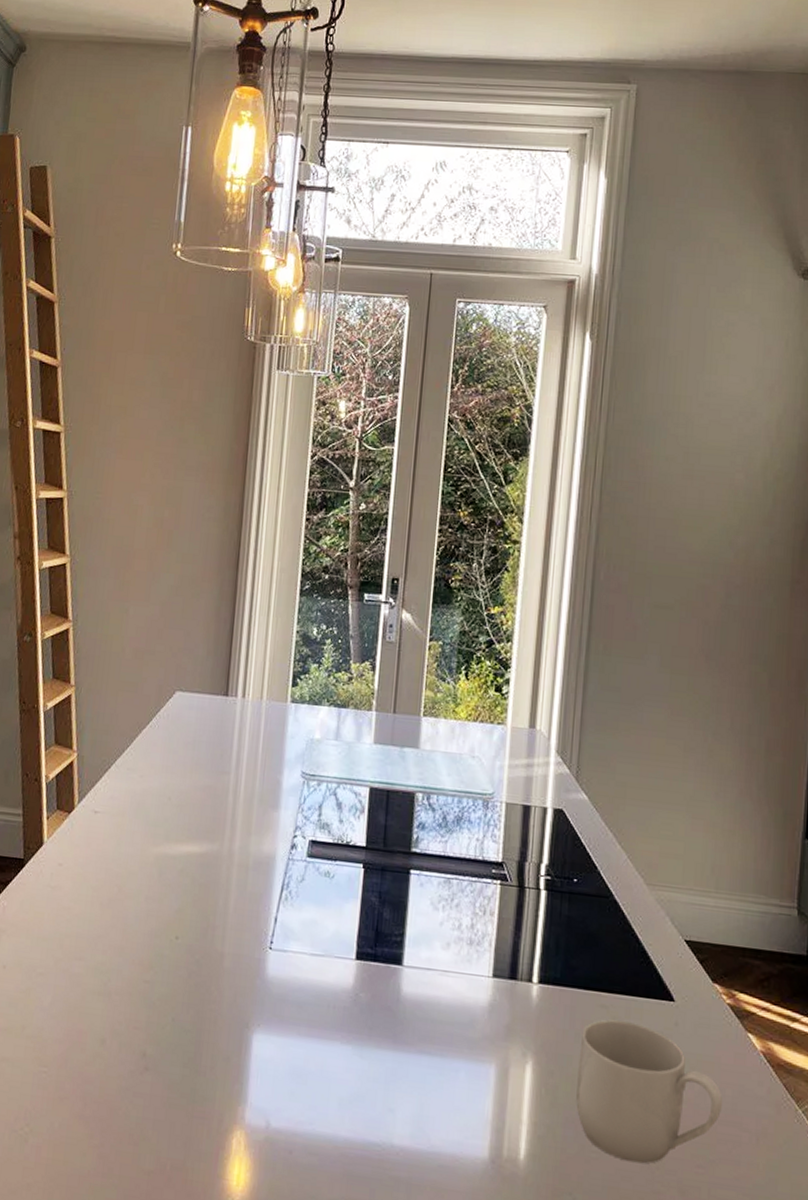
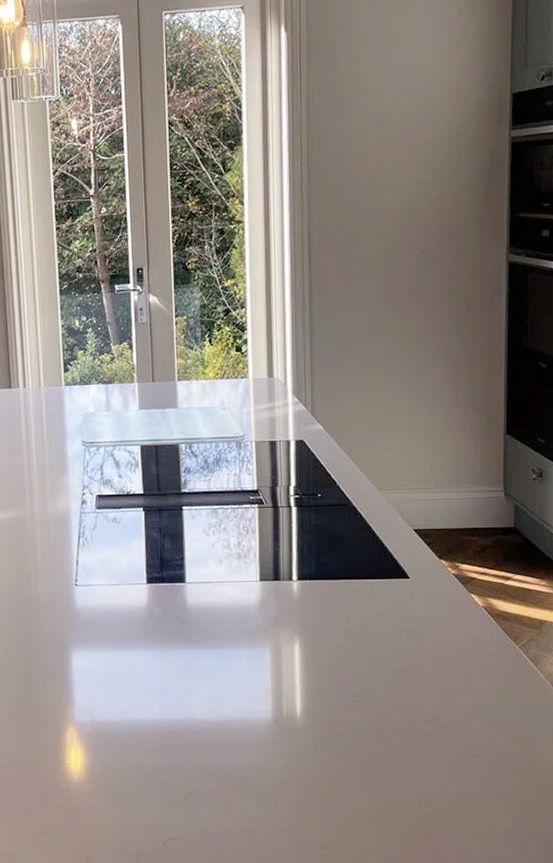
mug: present [576,1019,722,1164] -> none [336,600,454,705]

